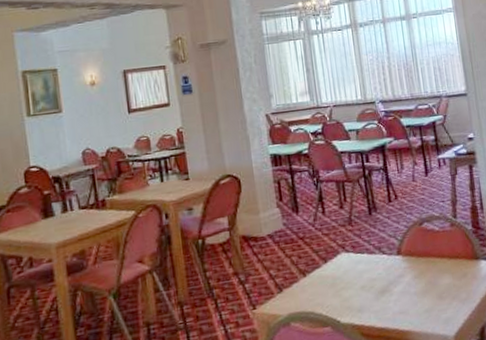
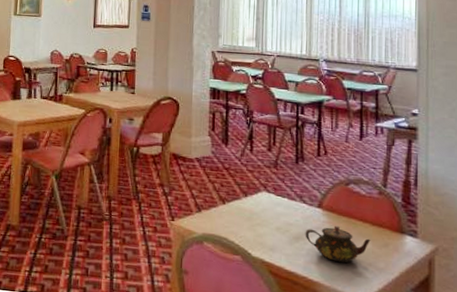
teapot: none [389,268,451,306] -> present [305,225,371,263]

